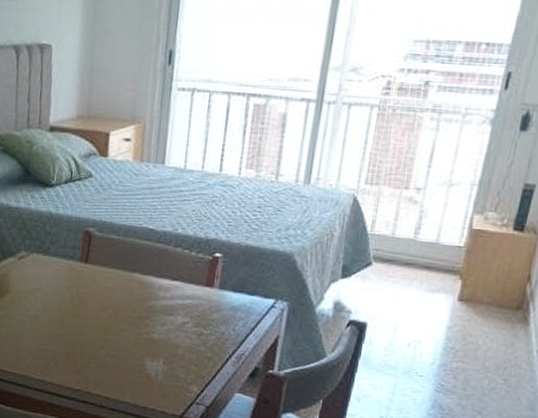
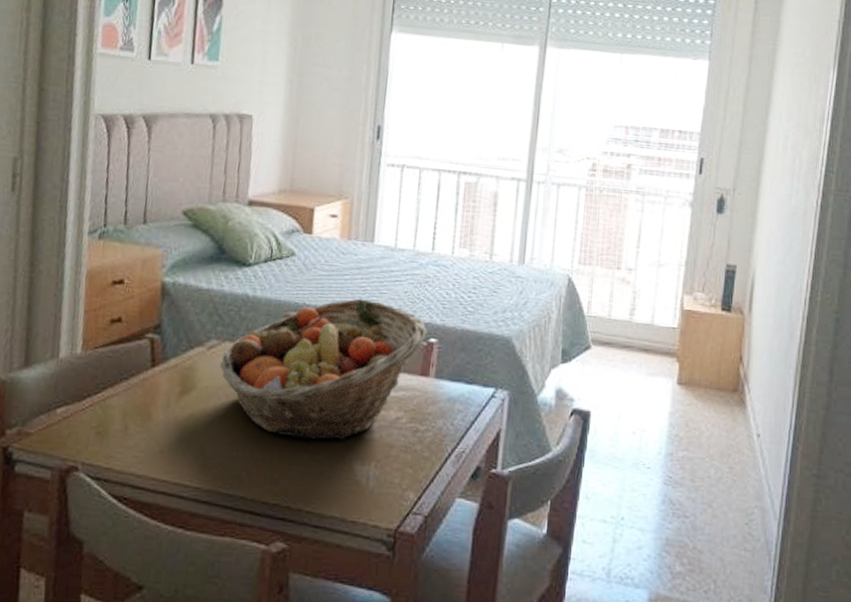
fruit basket: none [28,216,213,340] -> present [219,298,427,440]

